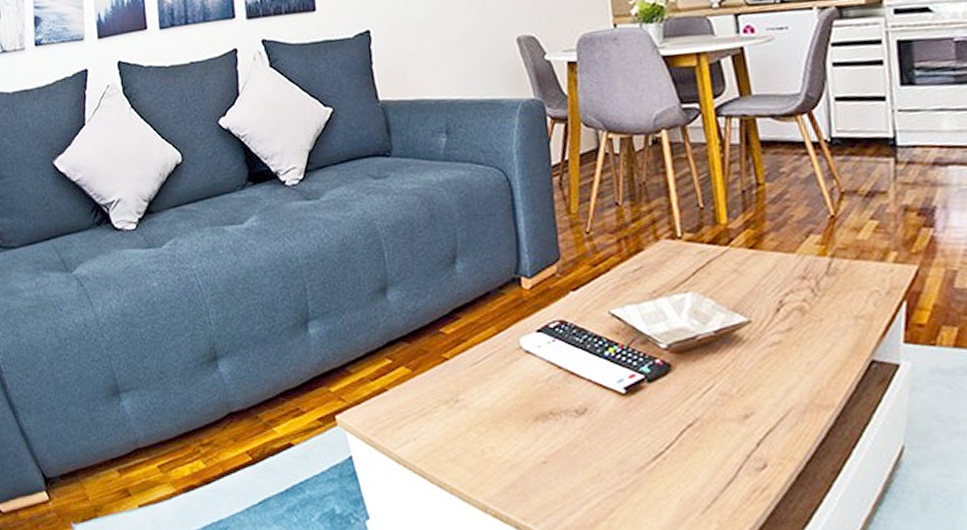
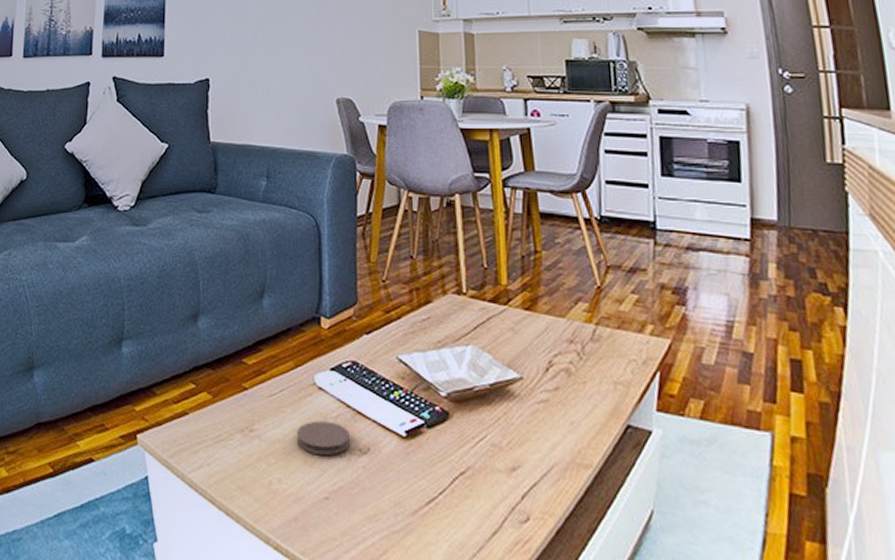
coaster: none [505,384,565,419] -> present [296,420,350,455]

